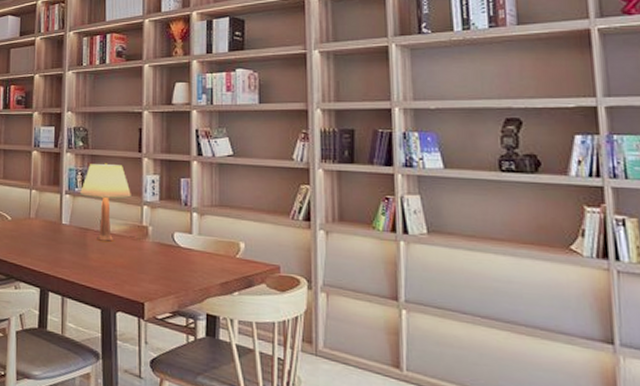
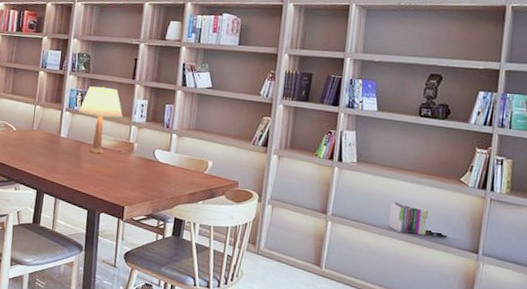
books: none [480,280,566,326] -> present [388,201,447,239]

